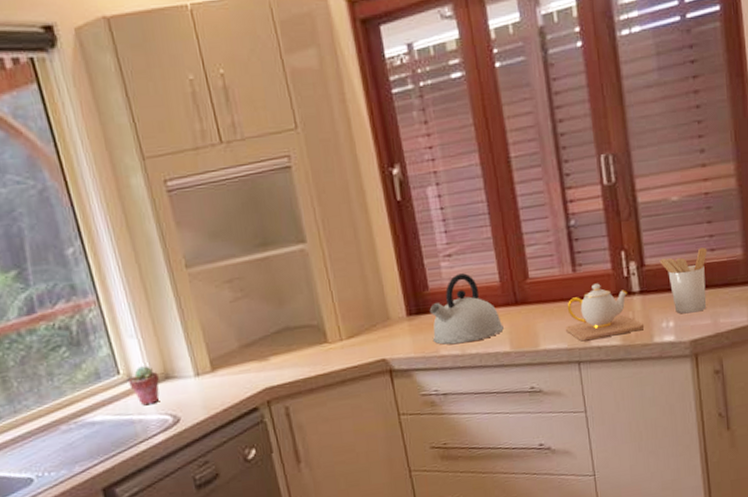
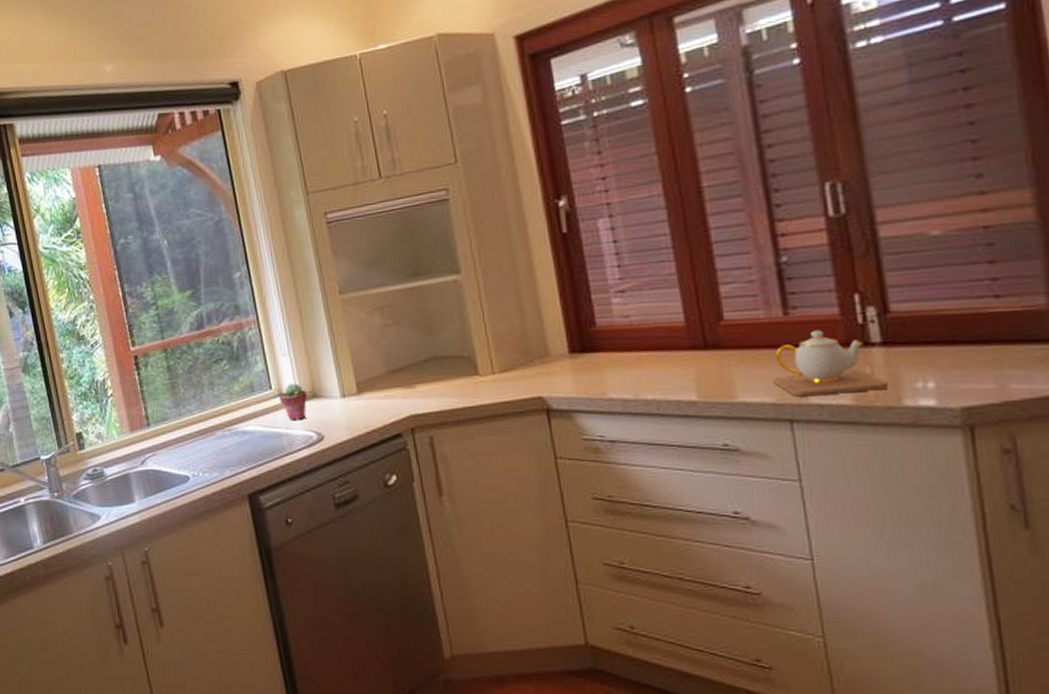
kettle: present [429,273,504,345] -> none [596,311,689,388]
utensil holder: present [659,247,707,314] -> none [912,293,989,374]

